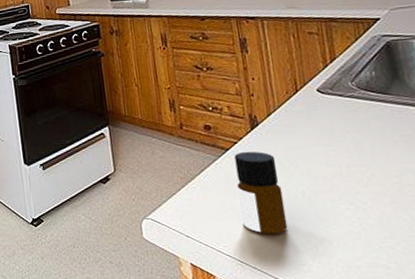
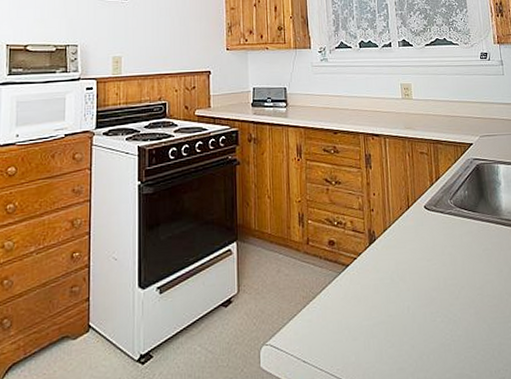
bottle: present [234,151,288,234] -> none [353,266,394,352]

